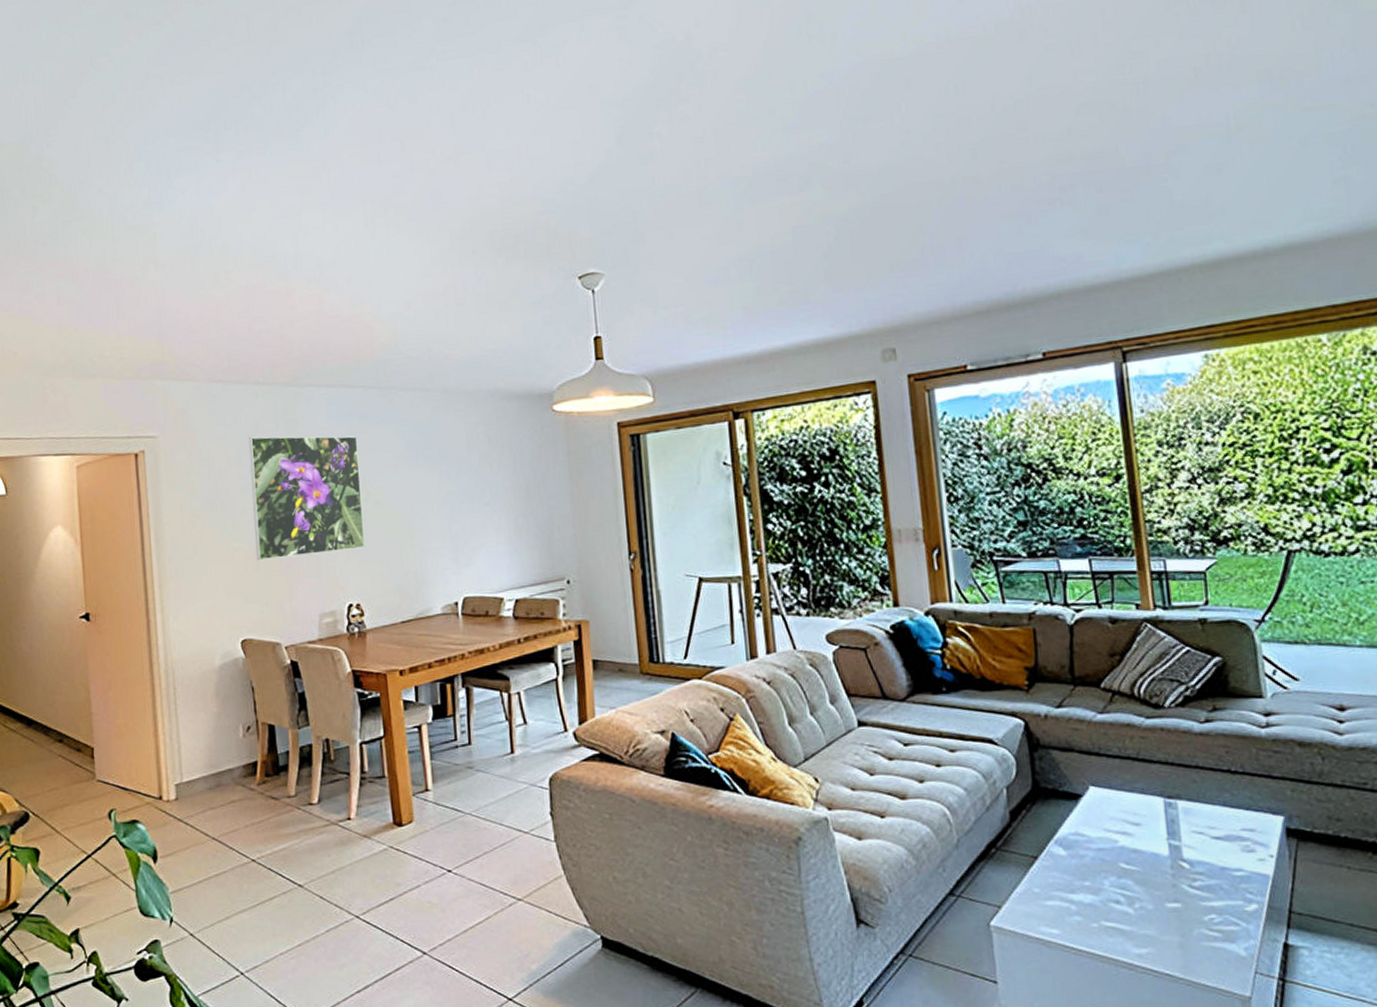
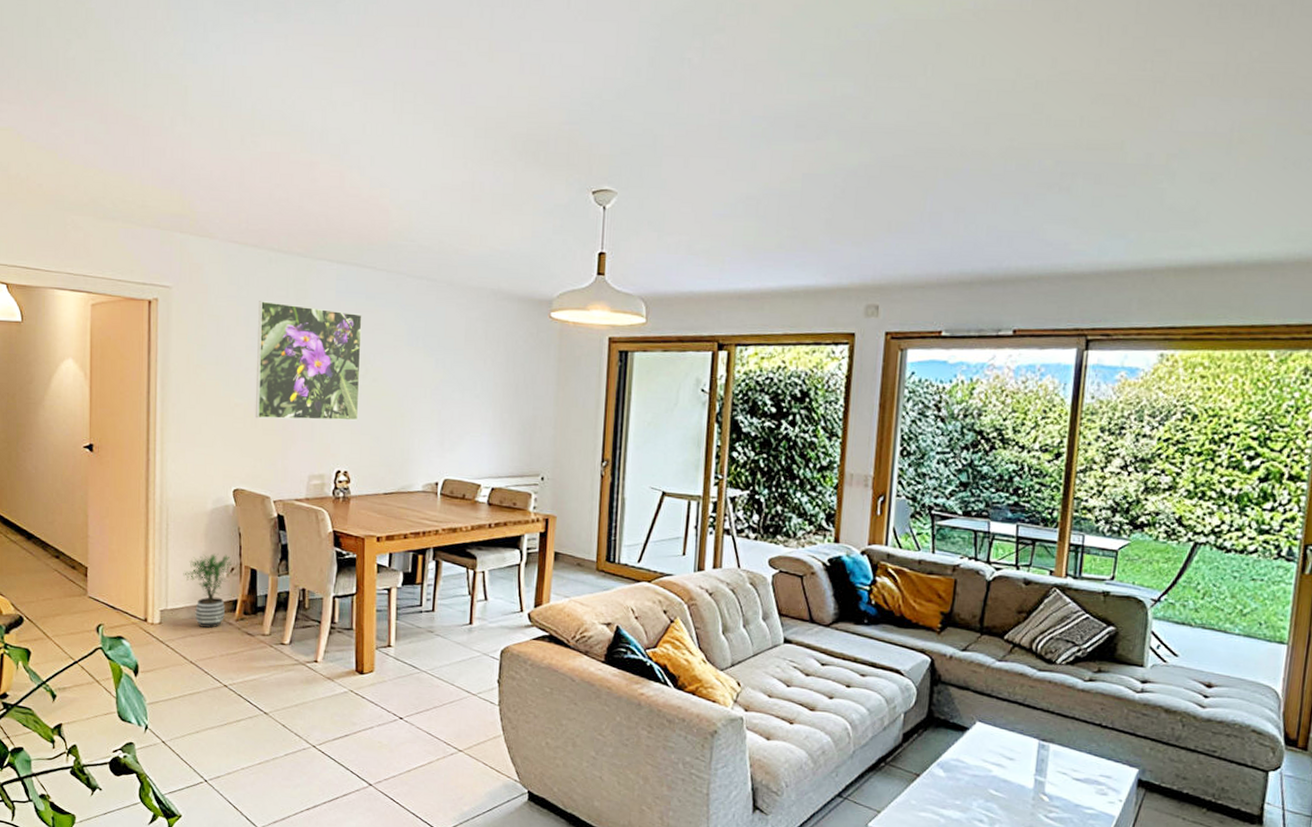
potted plant: none [196,713,249,797] -> present [183,553,233,628]

